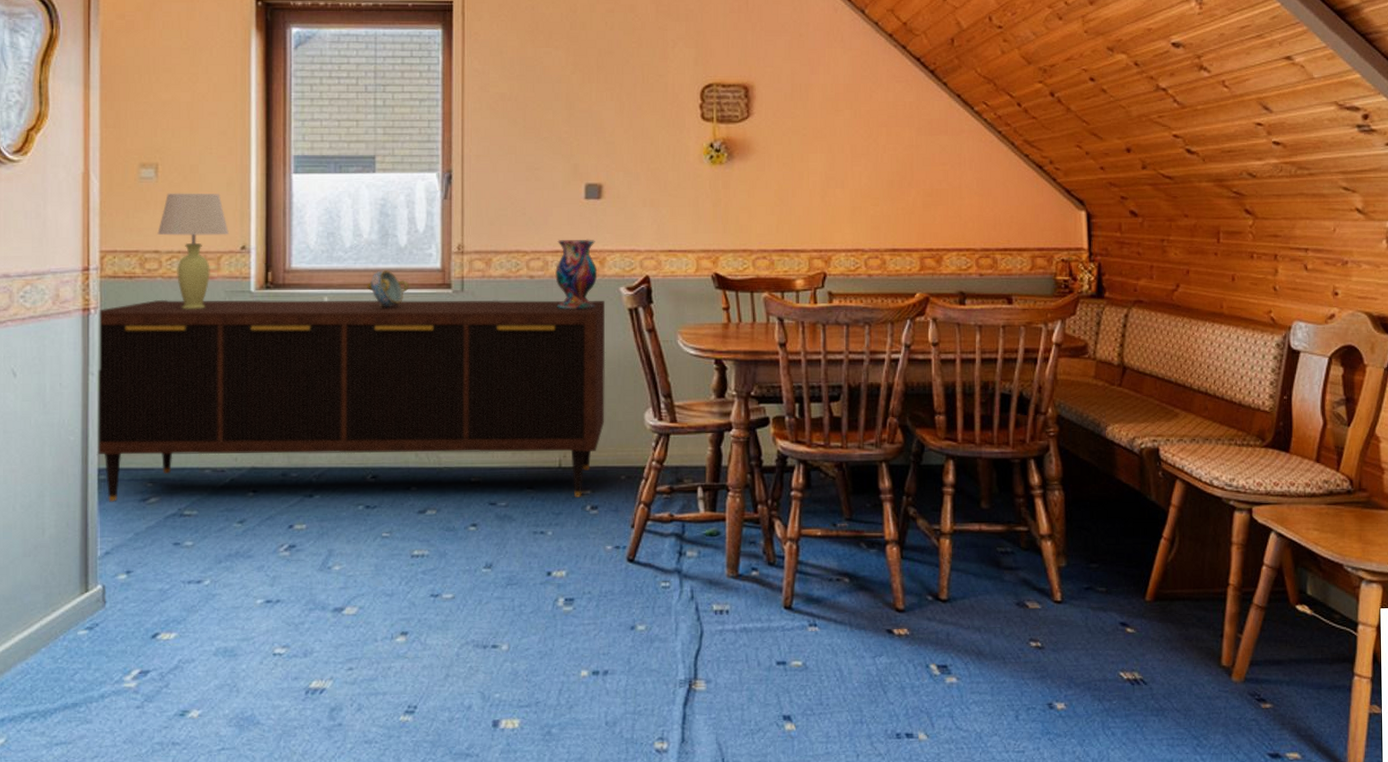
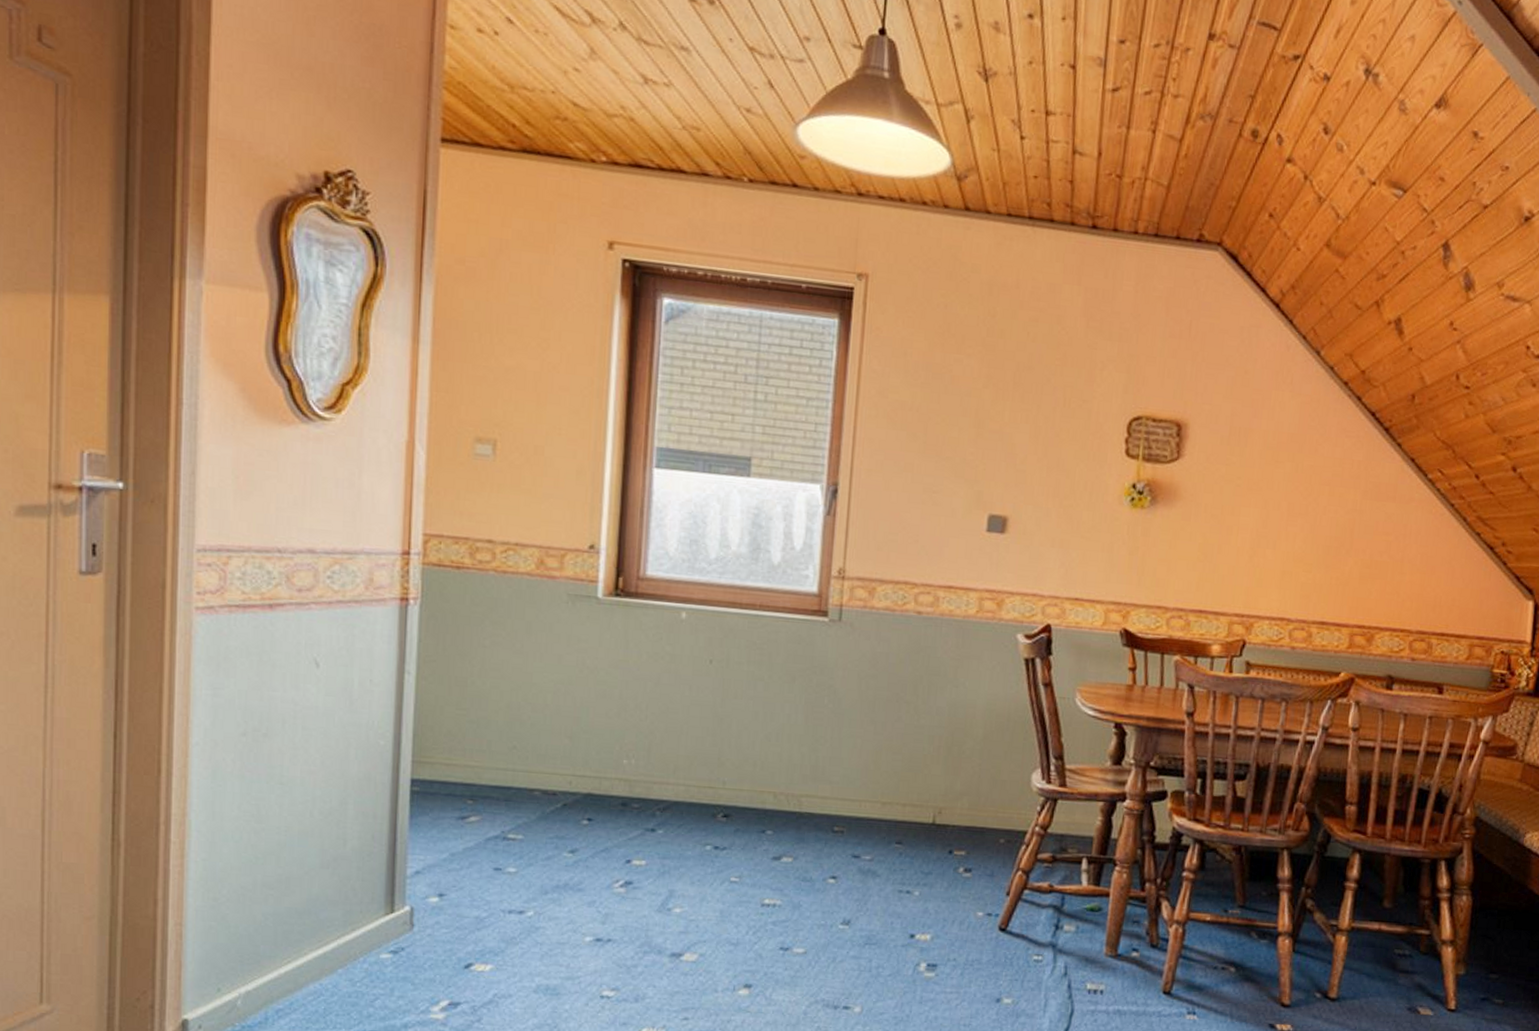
sideboard: present [97,299,606,502] -> none [410,595,1000,858]
table lamp: present [157,193,229,309] -> none [492,475,576,612]
decorative bowl: present [367,270,409,308] -> none [732,588,780,632]
vase: present [554,239,598,309] -> none [945,575,994,654]

